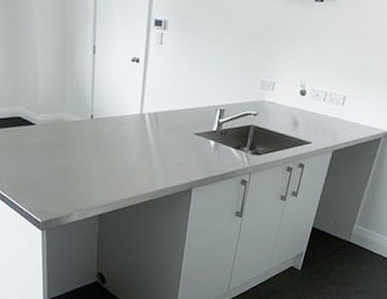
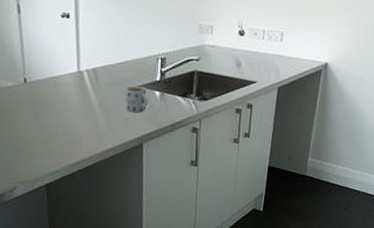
mug: none [180,133,203,158] -> present [124,86,149,112]

